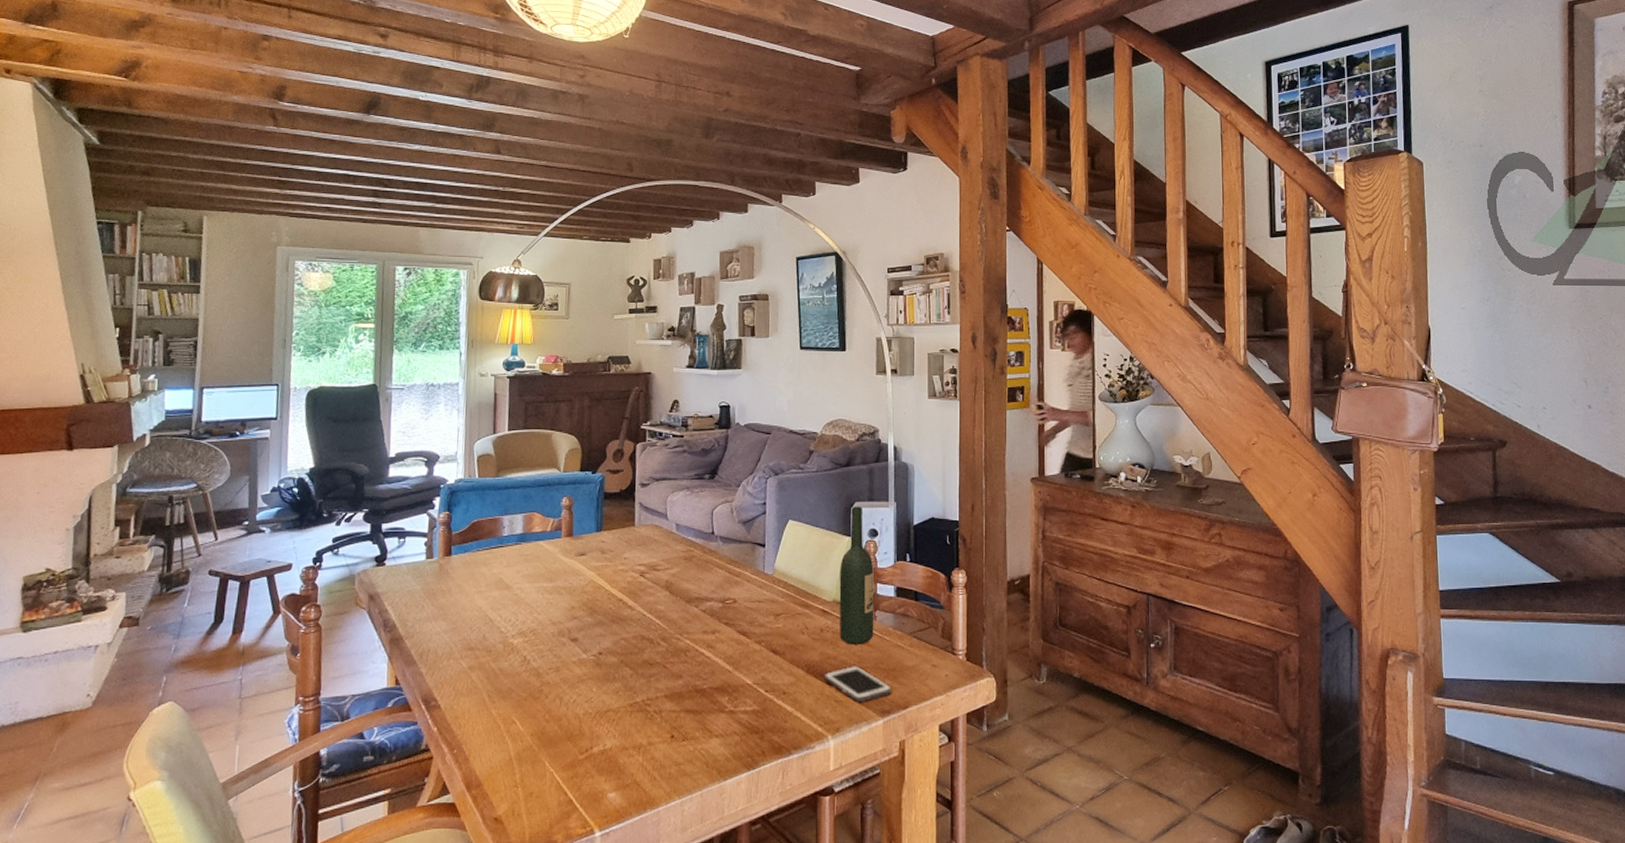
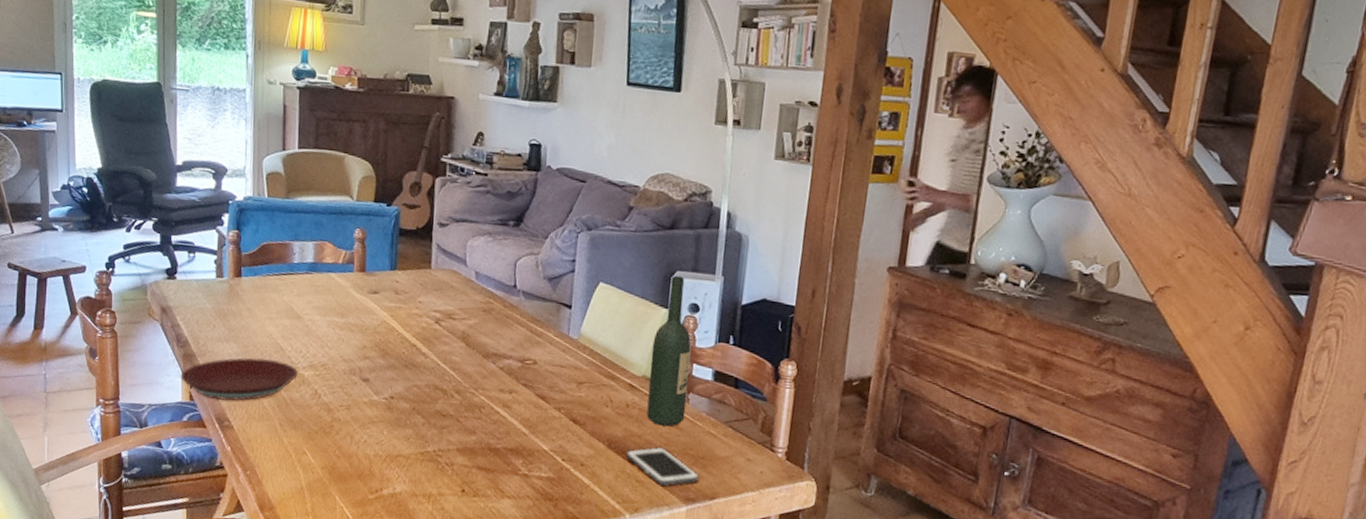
plate: none [386,632,507,681] -> present [180,357,298,401]

